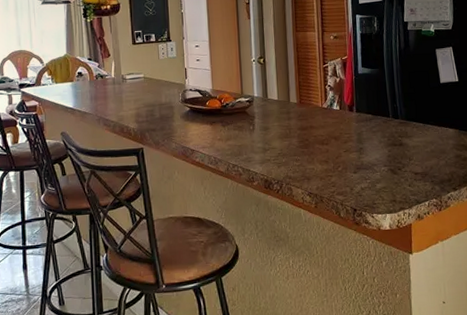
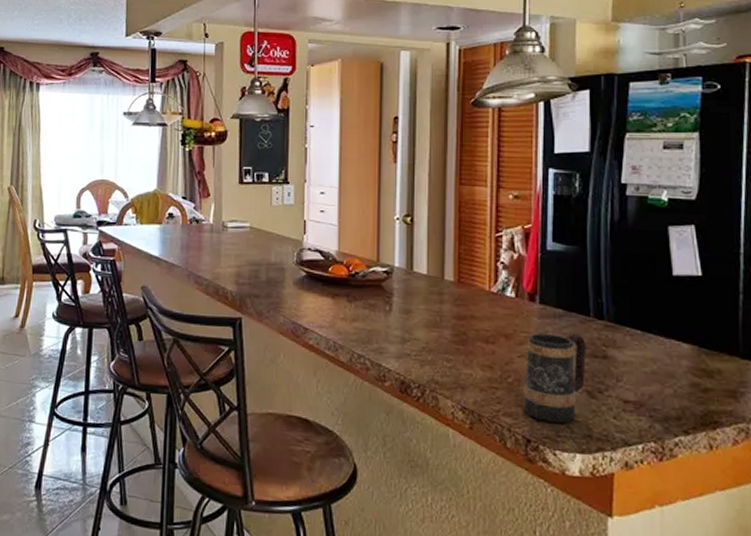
mug: none [349,130,389,195] -> present [524,333,586,424]

